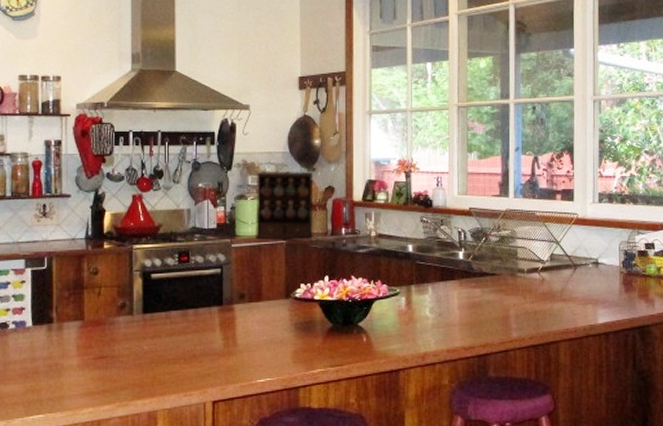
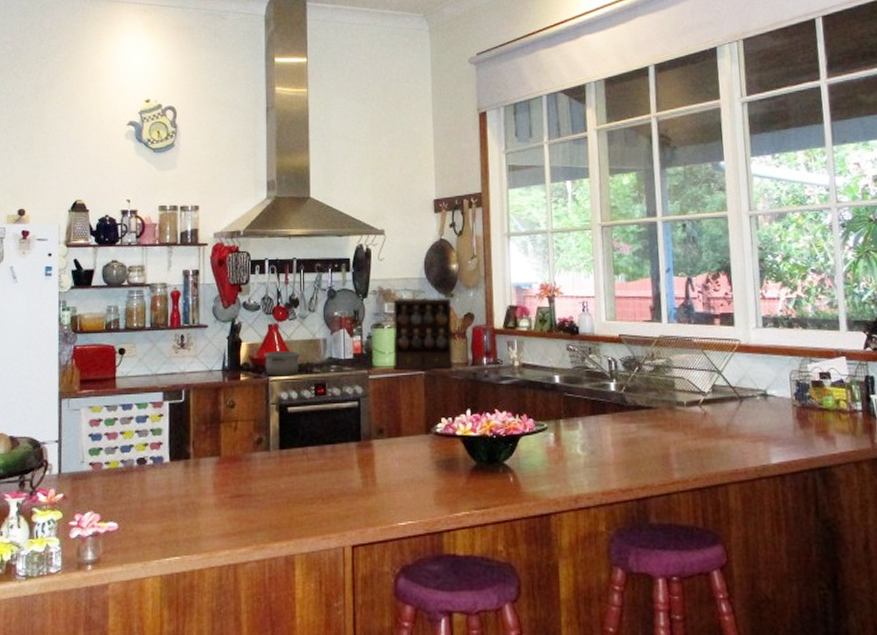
cooking pot: none [127,220,165,245] -> present [264,351,301,377]

